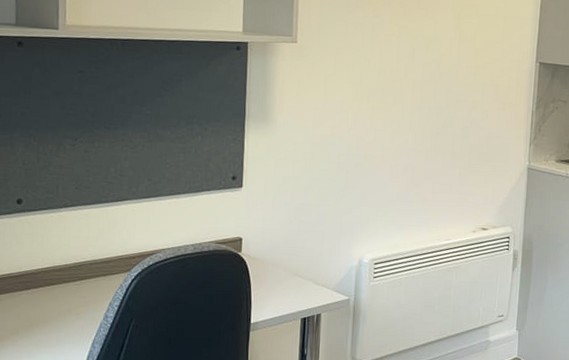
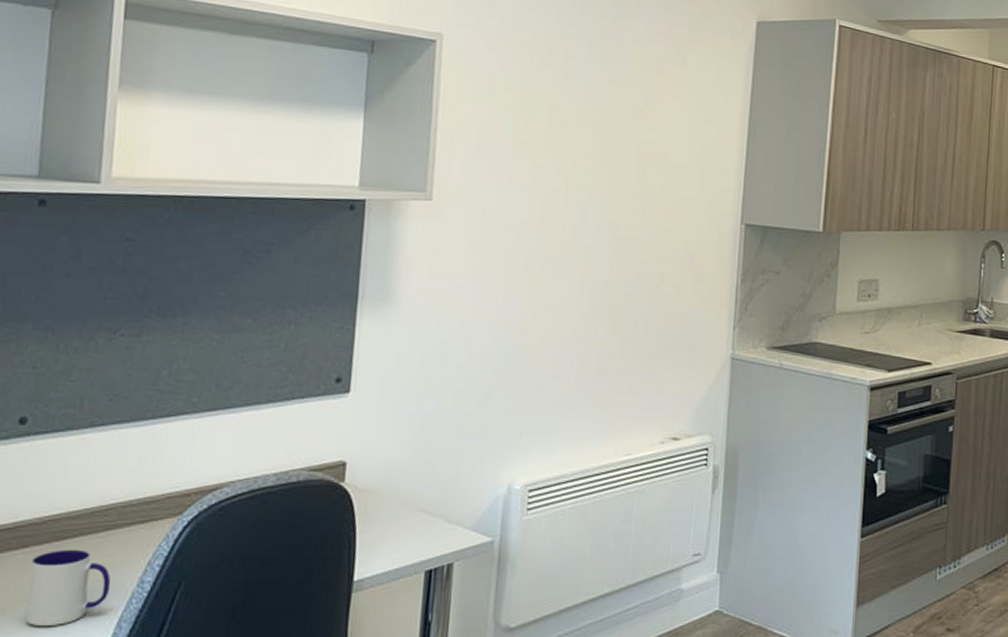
mug: none [32,292,86,344] -> present [25,549,111,626]

